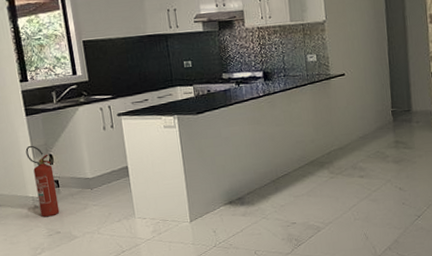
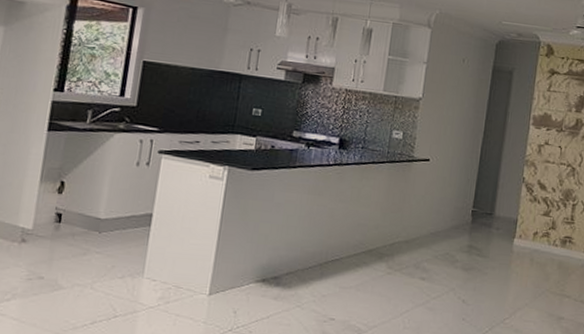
fire extinguisher: present [25,145,60,217] -> none [26,165,60,257]

